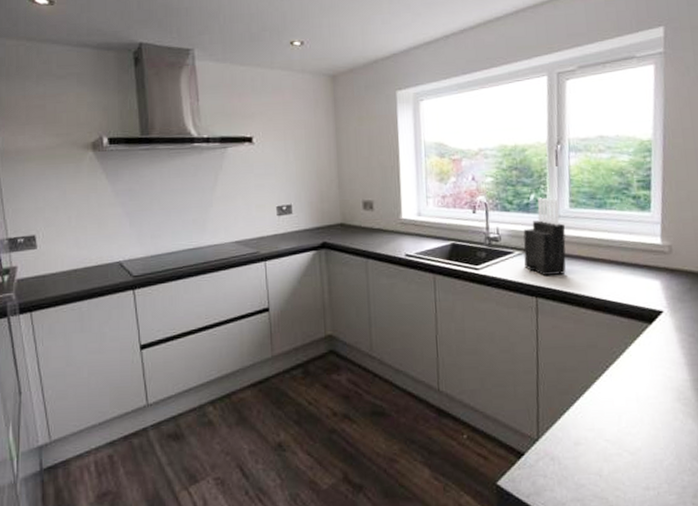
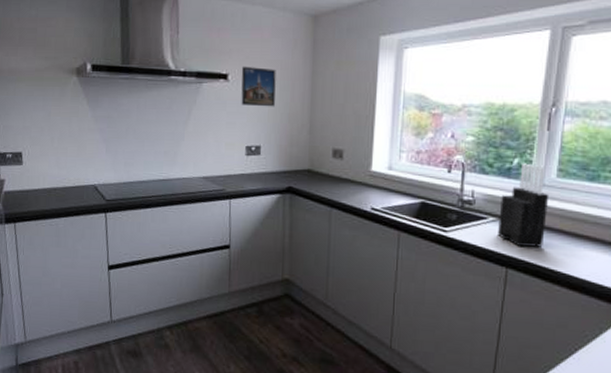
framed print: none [265,128,302,167] -> present [241,66,276,107]

